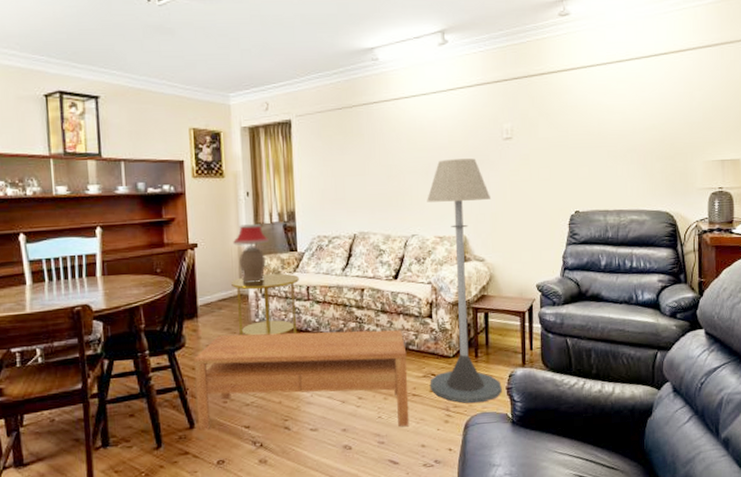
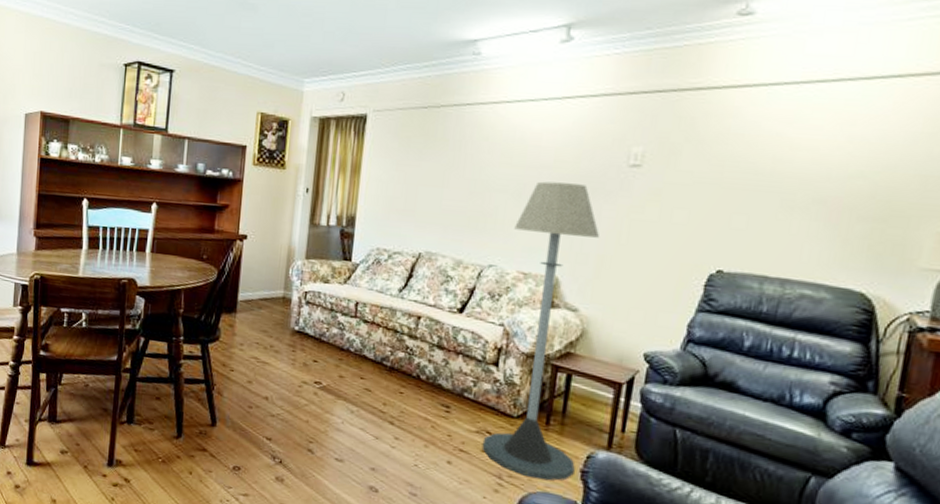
coffee table: present [193,330,410,431] -> none [220,335,461,485]
side table: present [231,273,299,336] -> none [275,279,349,352]
table lamp: present [233,224,270,282] -> none [284,222,324,287]

